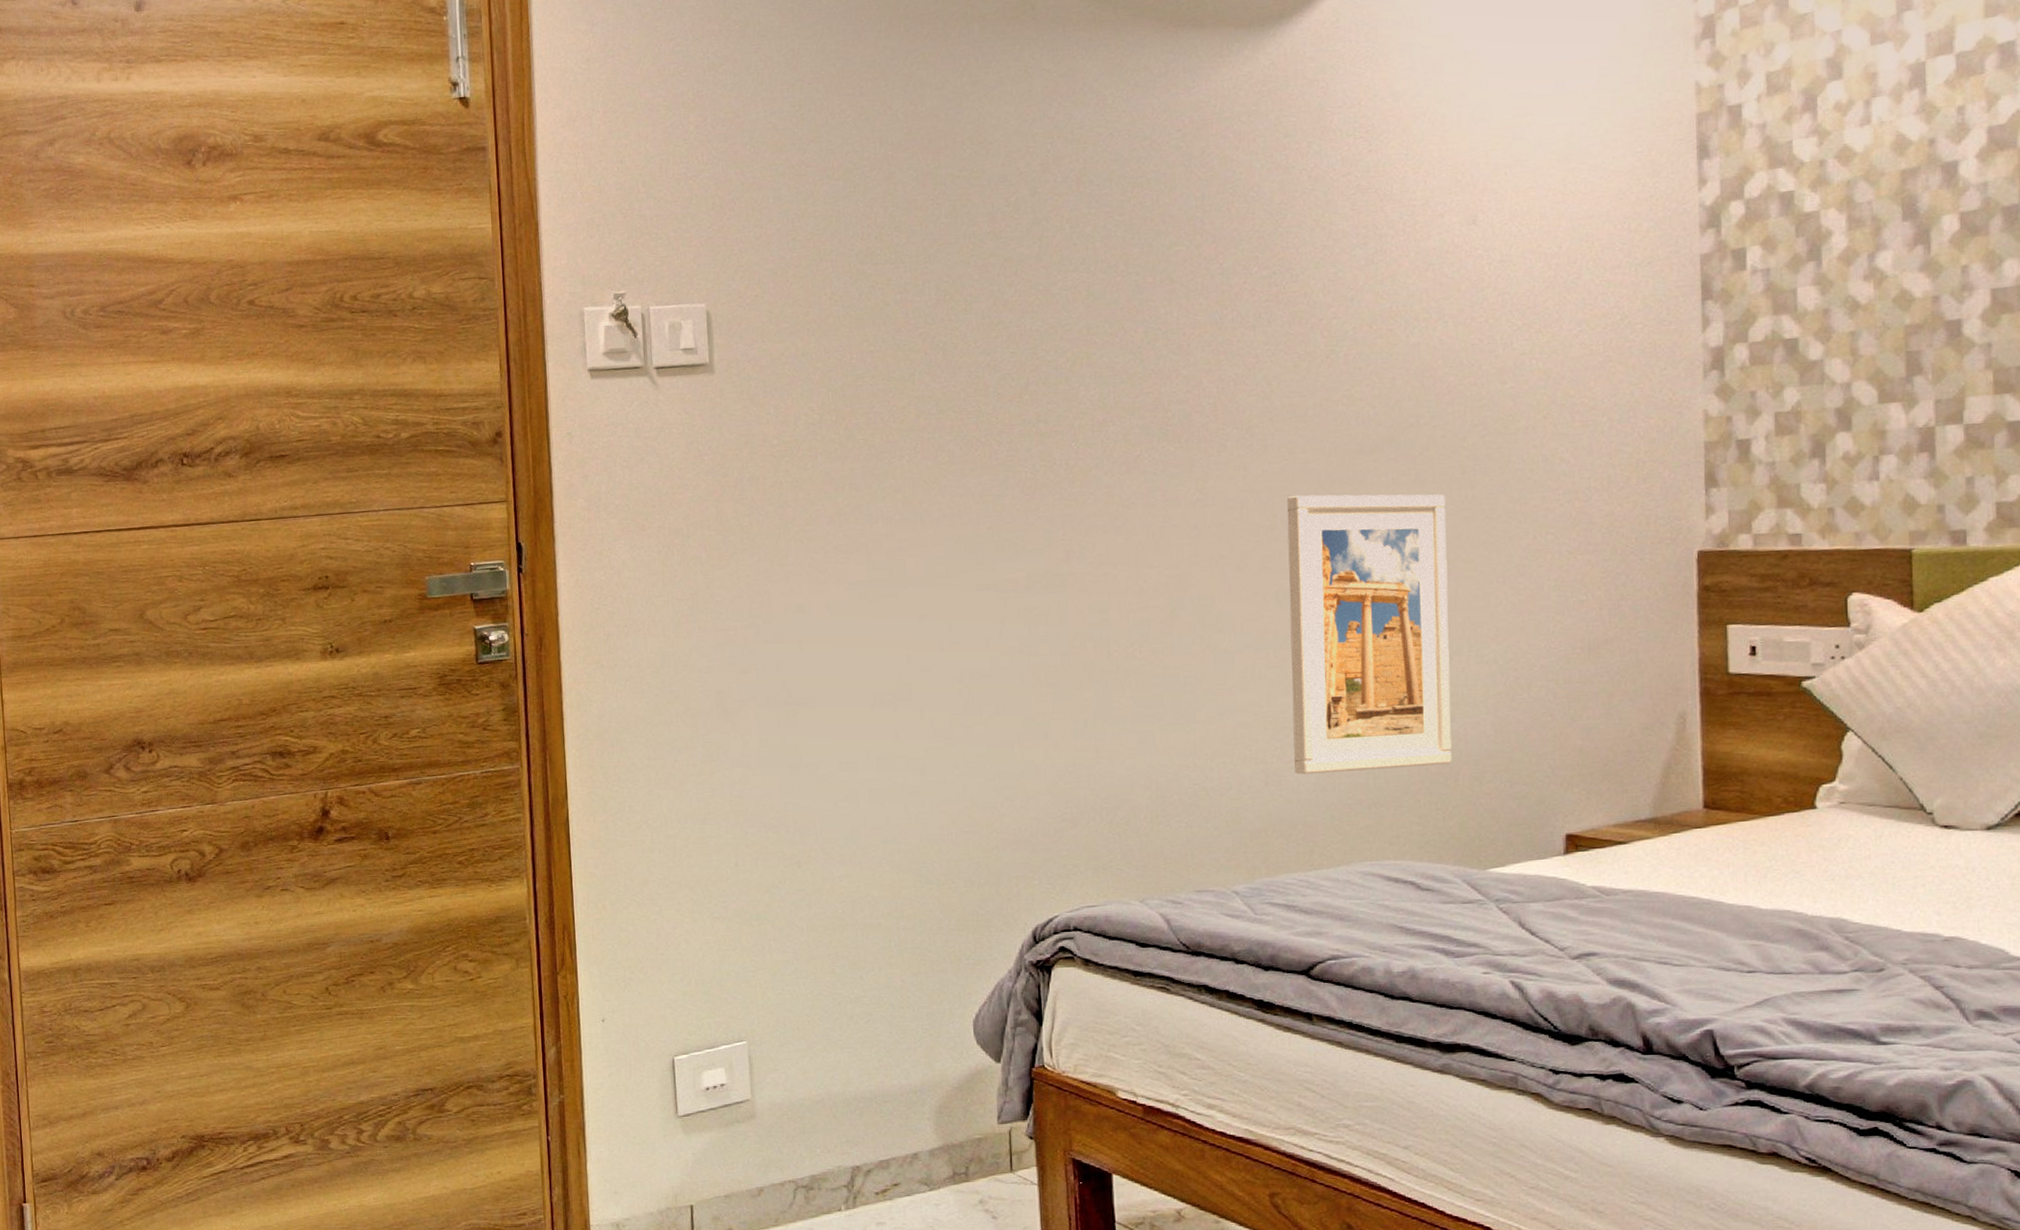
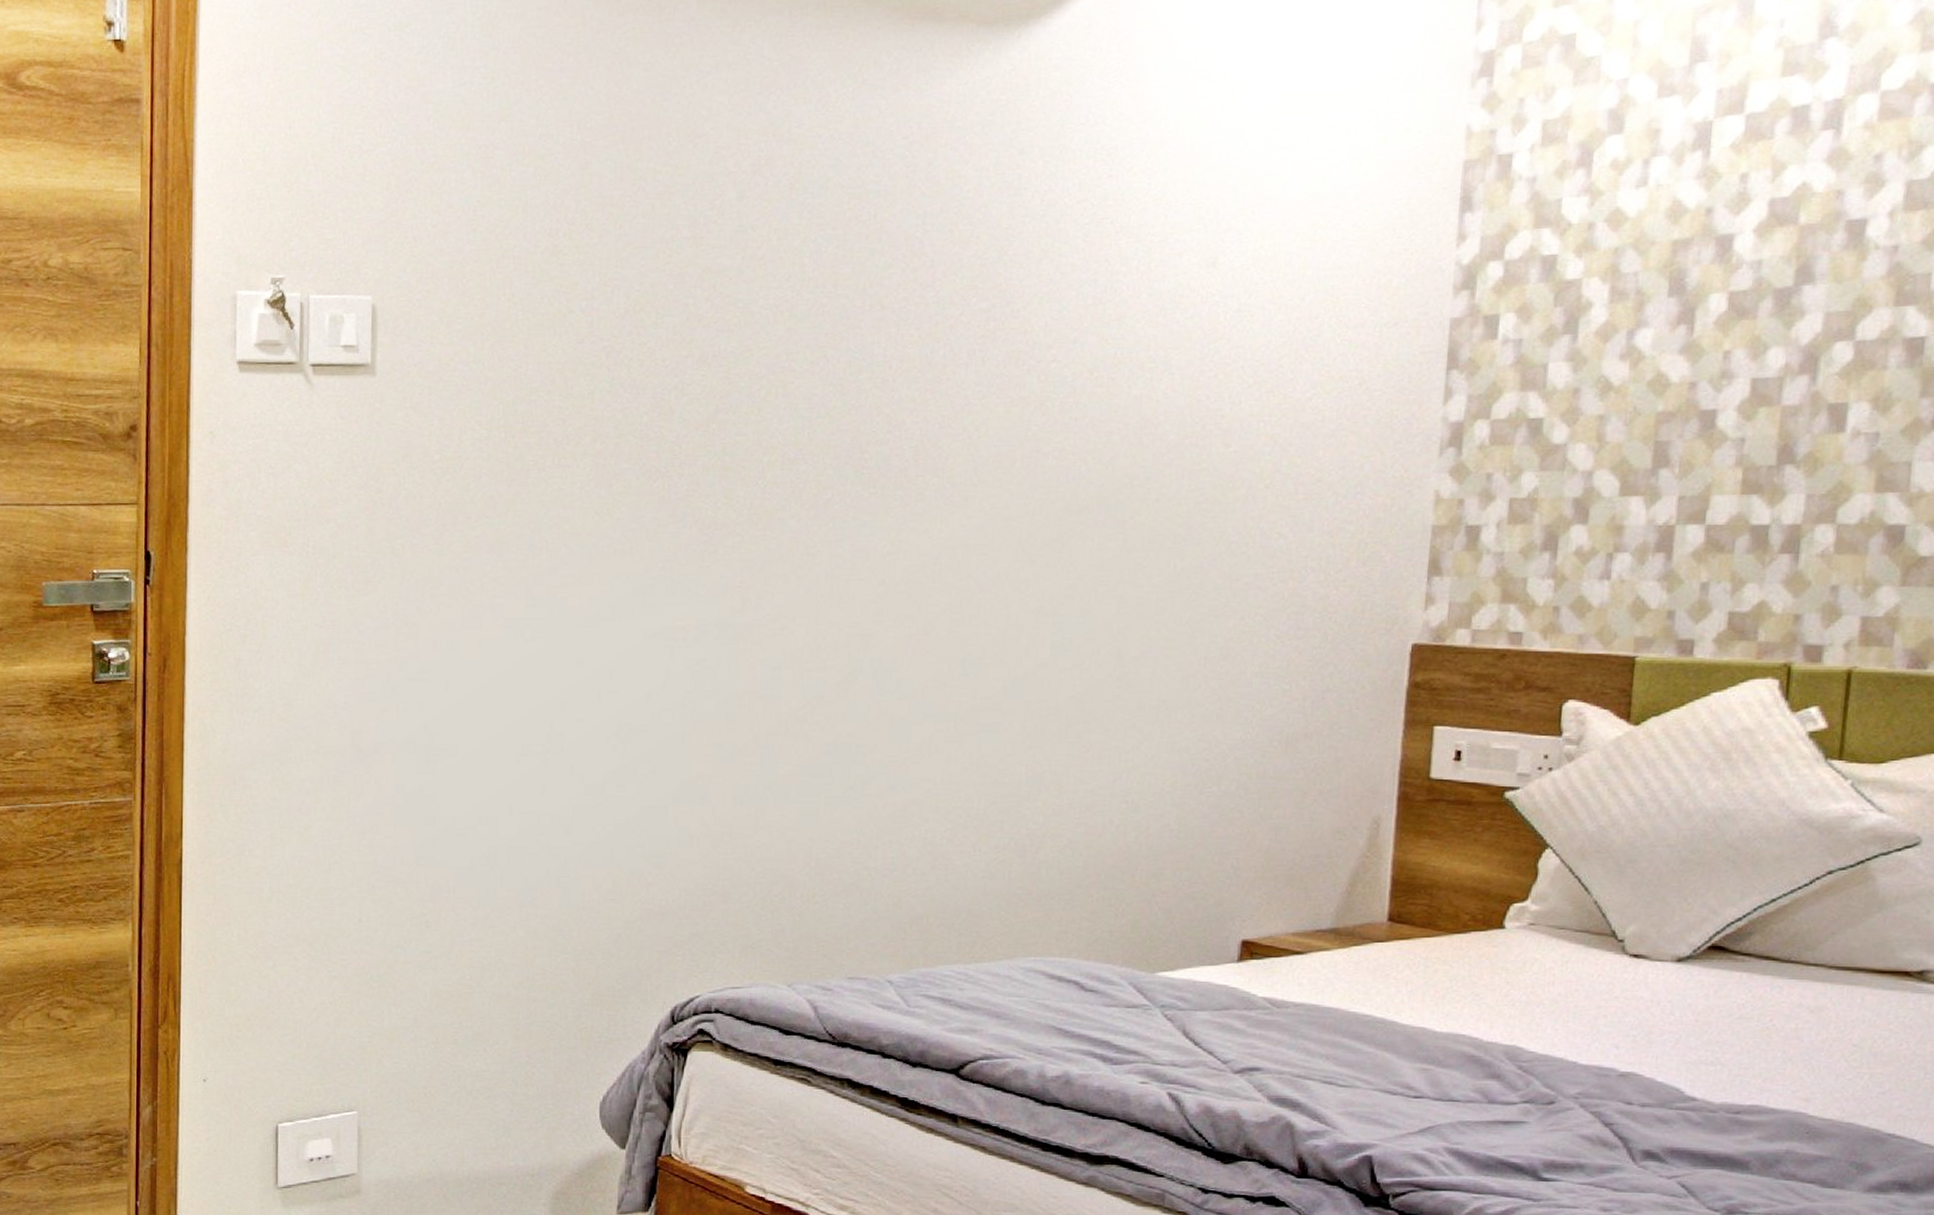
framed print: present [1287,494,1452,775] -> none [964,554,1153,860]

